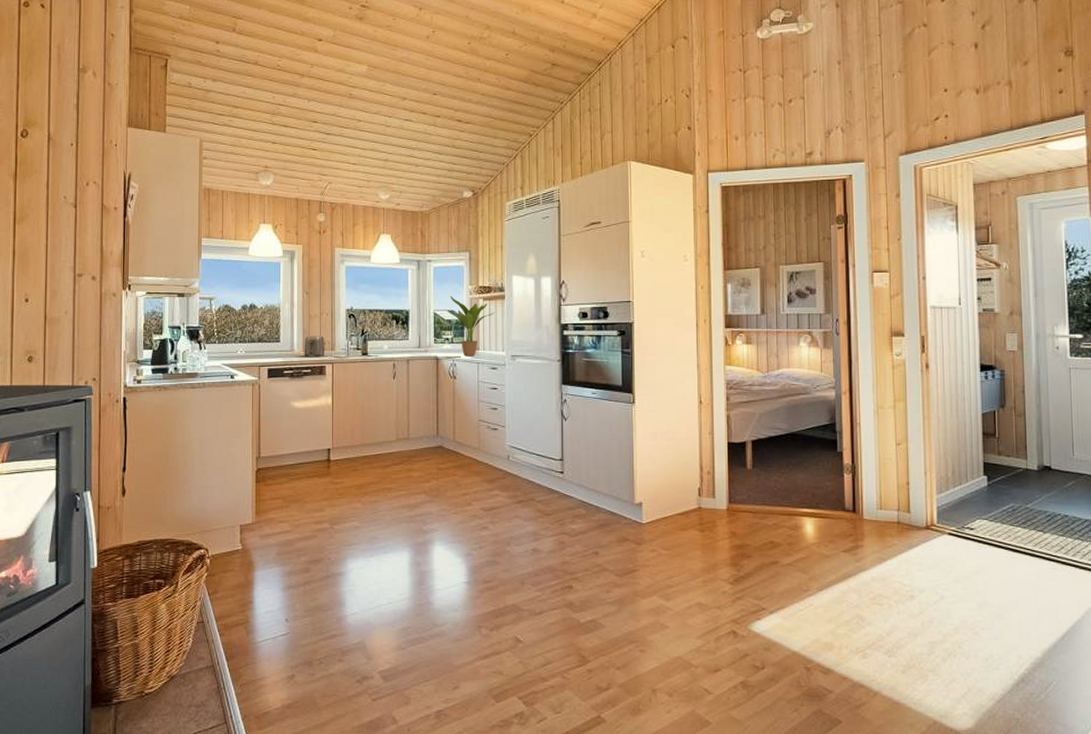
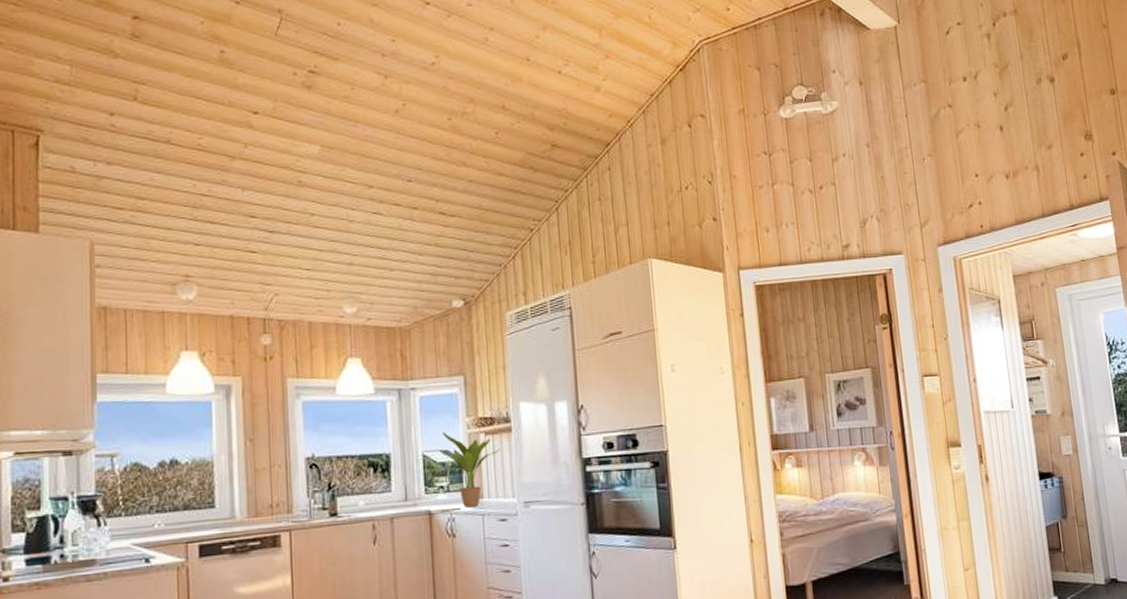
toaster: present [304,336,326,358] -> none [249,495,280,525]

